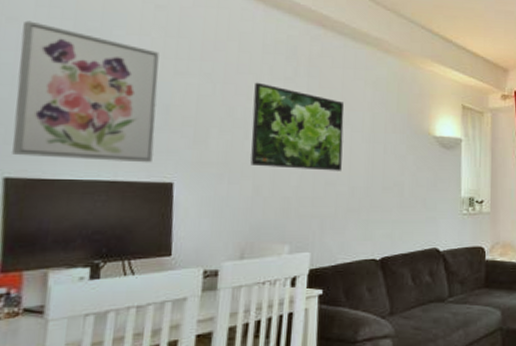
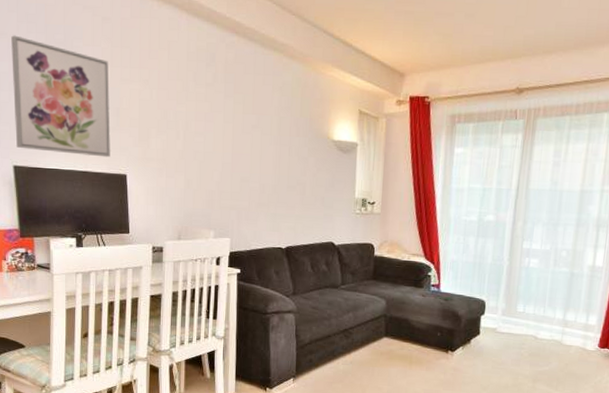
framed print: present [250,82,345,171] -> none [182,87,256,170]

